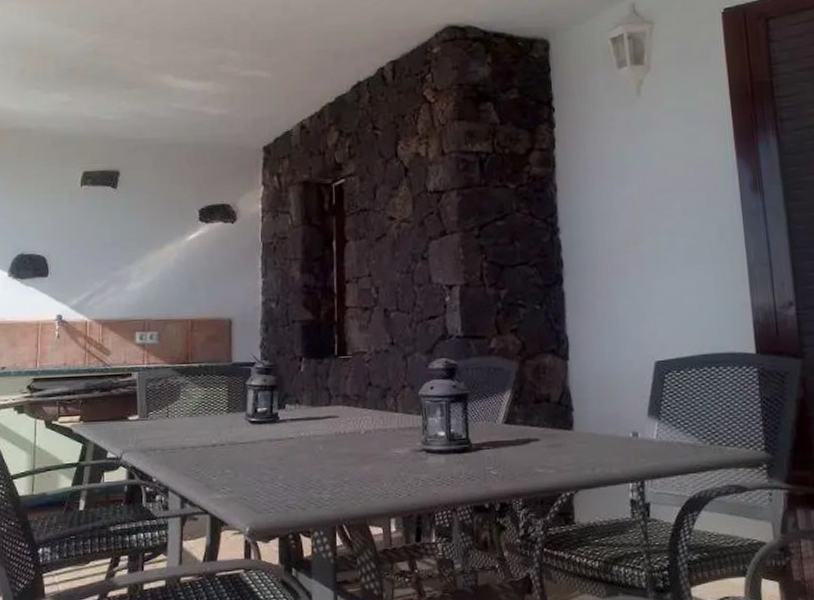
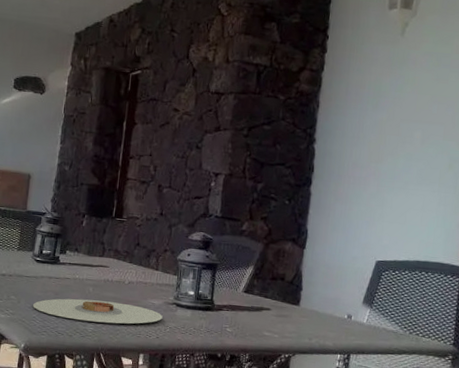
plate: none [254,458,412,488] -> present [33,298,163,324]

